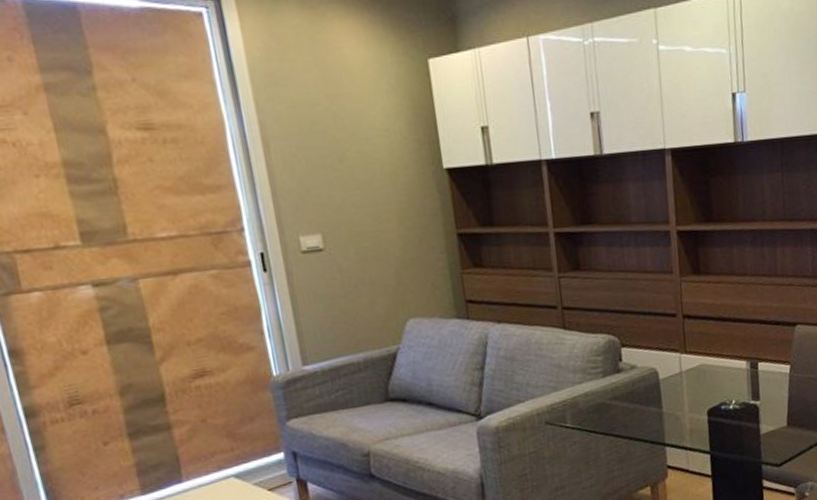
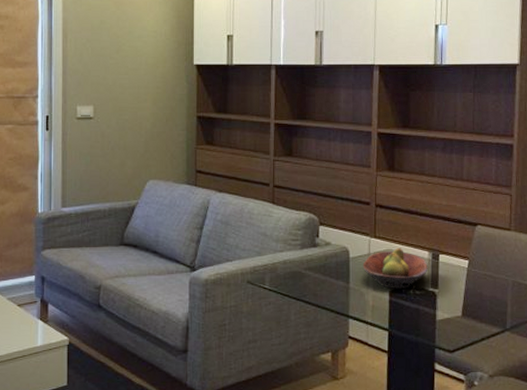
fruit bowl: none [674,361,747,408] -> present [362,248,428,290]

